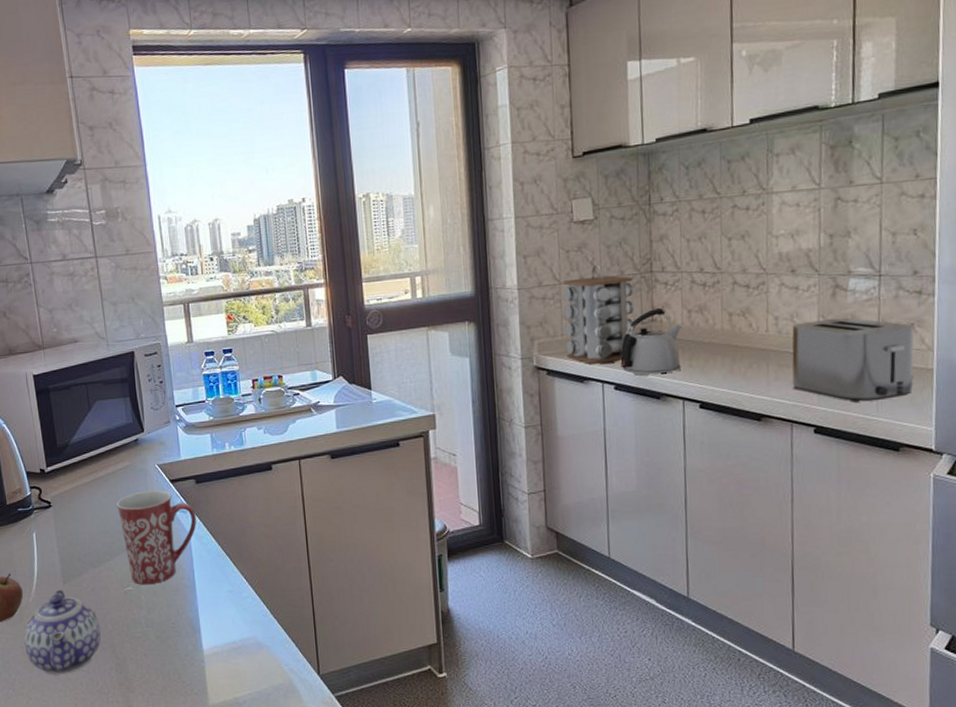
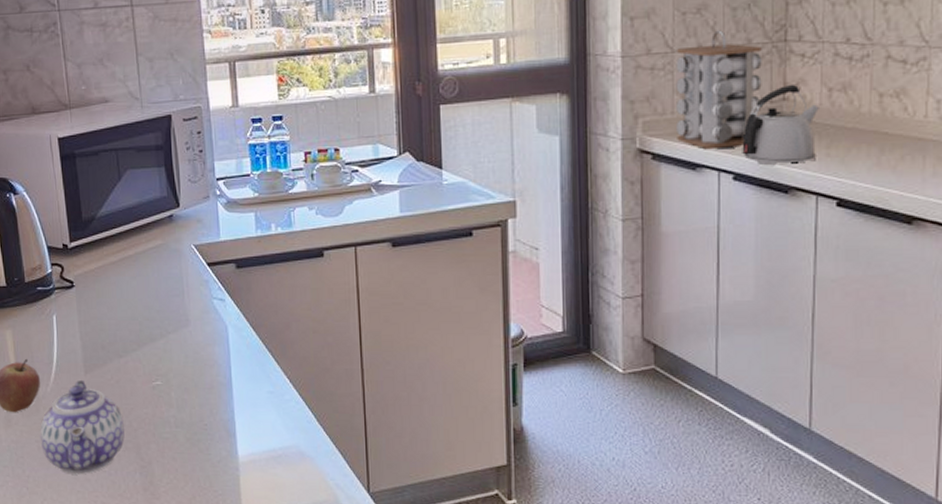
mug: present [116,490,197,585] -> none [146,274,235,380]

